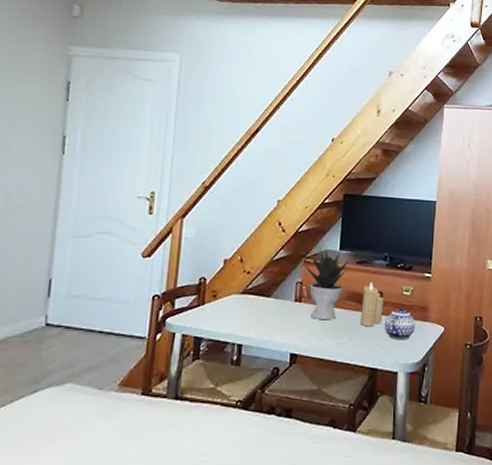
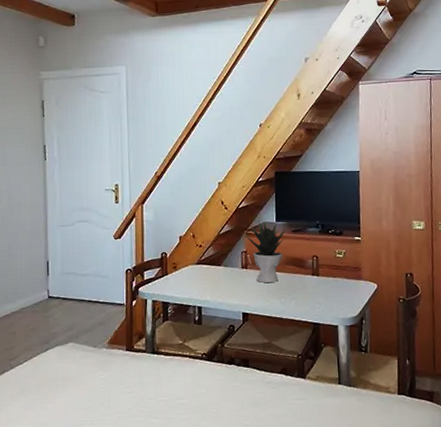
candle: present [361,282,385,326] -> none [300,248,320,286]
teapot: present [385,306,415,340] -> none [322,267,350,298]

